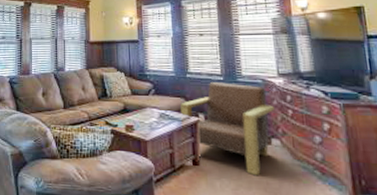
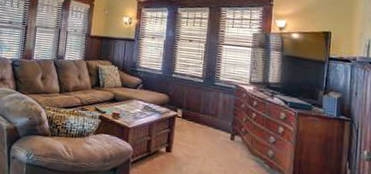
armchair: present [181,82,274,176] -> none [163,83,242,165]

